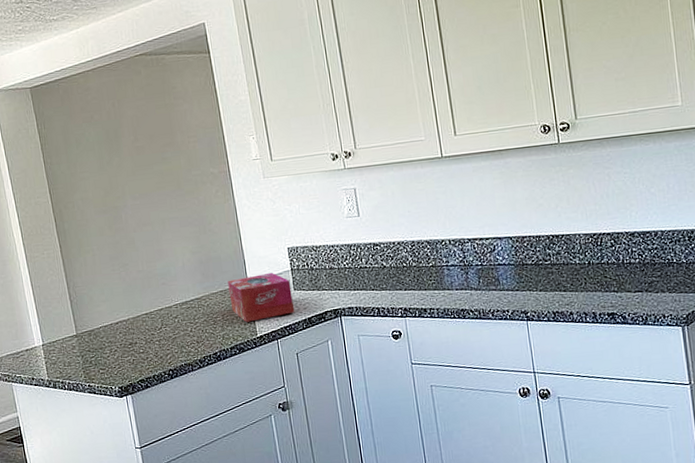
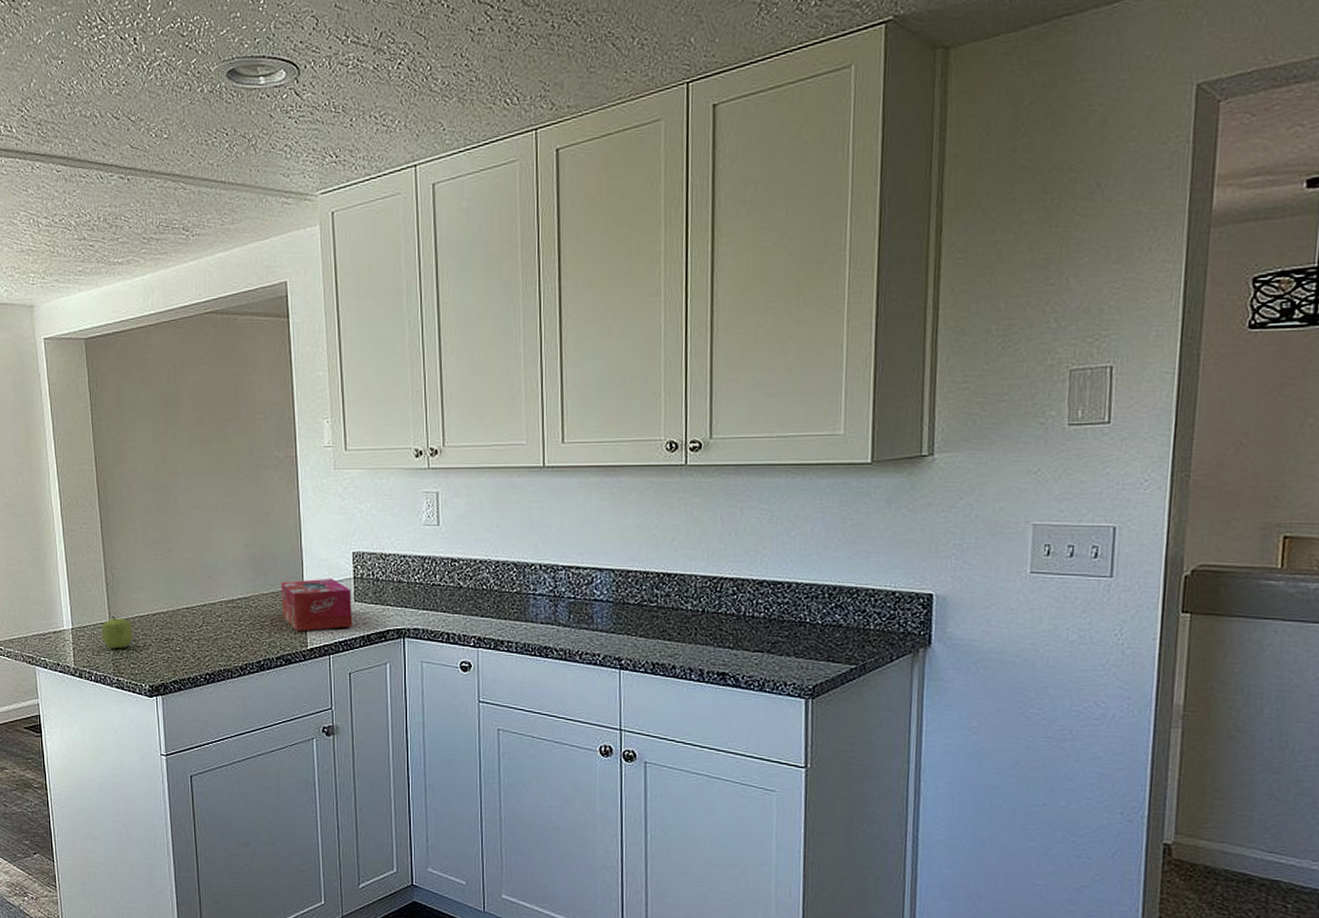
fruit: none [70,328,100,359] -> present [101,615,133,649]

